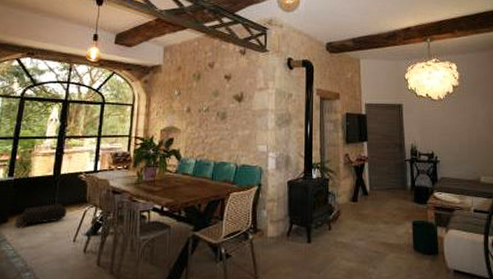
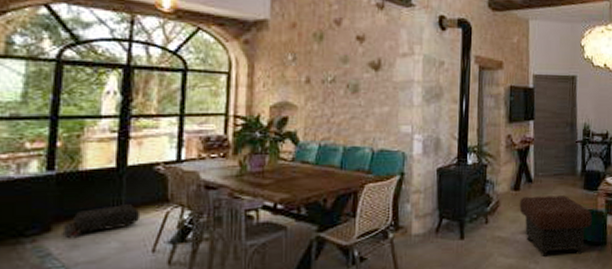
ottoman: none [357,207,423,263] -> present [519,195,592,258]

